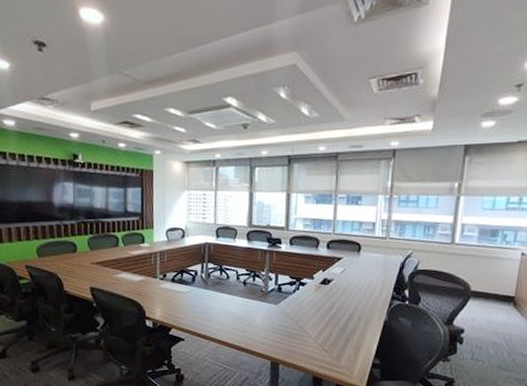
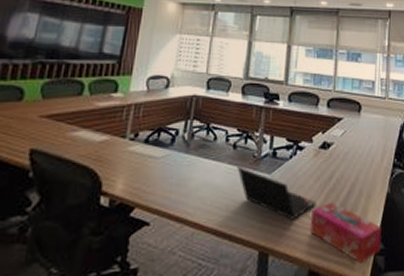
laptop computer: none [248,298,318,340] -> present [237,165,316,220]
tissue box: none [313,327,378,374] -> present [310,201,381,264]

